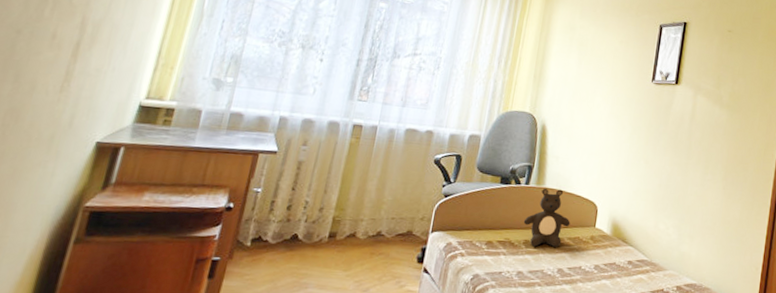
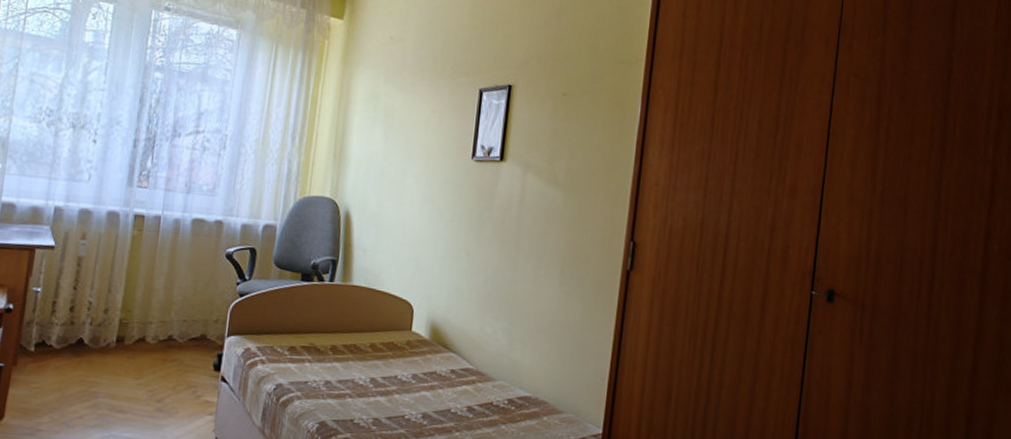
teddy bear: present [523,188,571,247] -> none [329,285,383,354]

